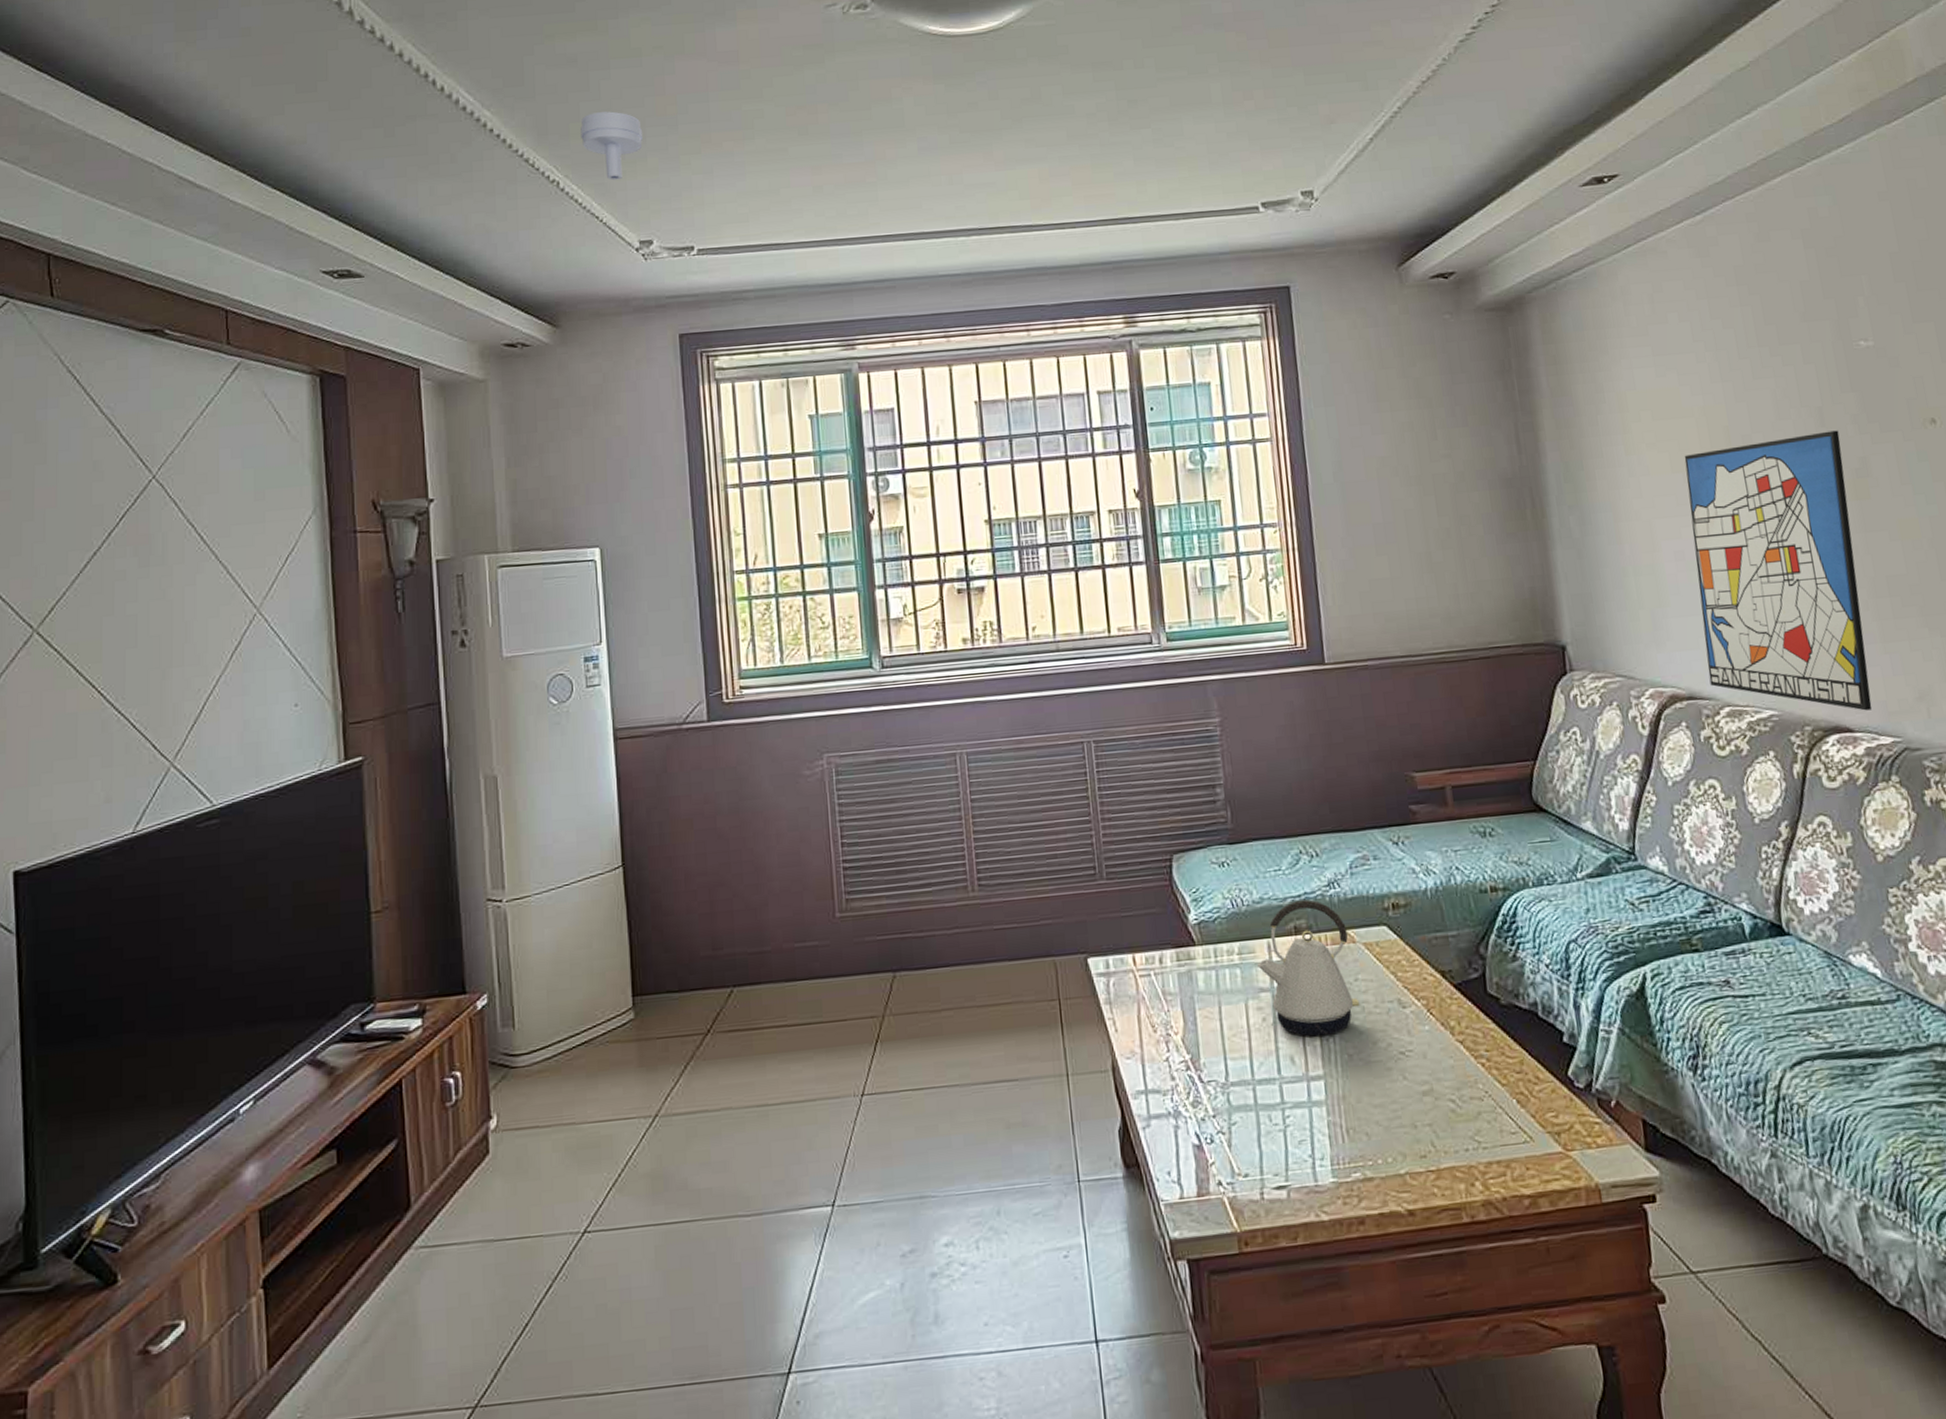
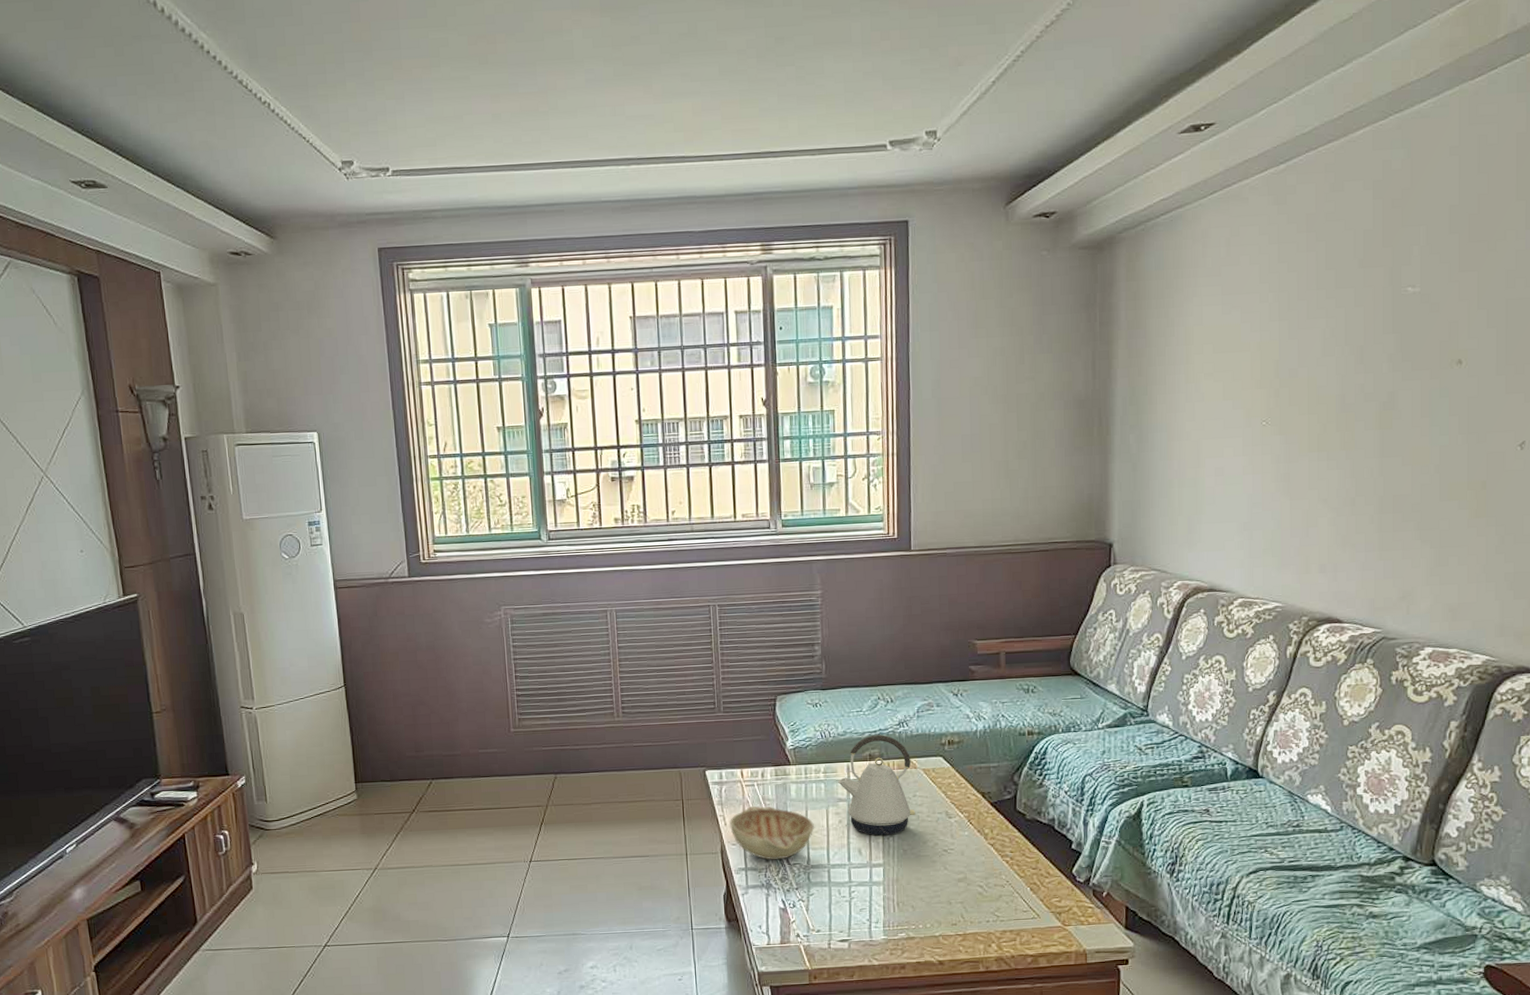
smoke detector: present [580,111,642,180] -> none [286,36,341,103]
decorative bowl: none [1122,1002,1231,1078] -> present [730,806,814,860]
wall art: present [1684,430,1873,711] -> none [1229,367,1375,606]

